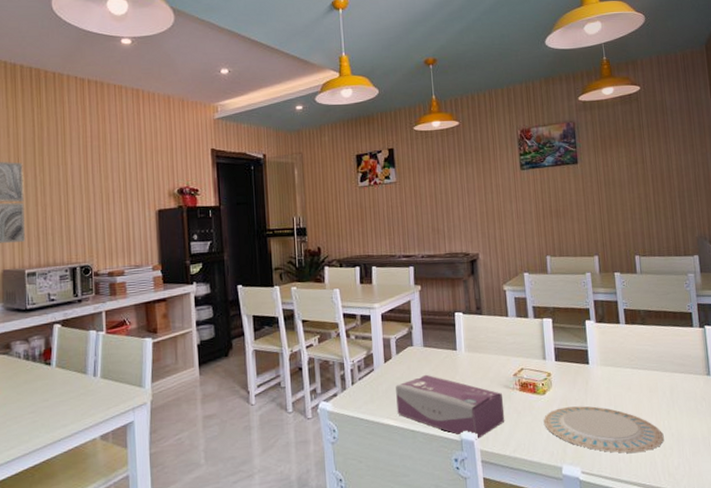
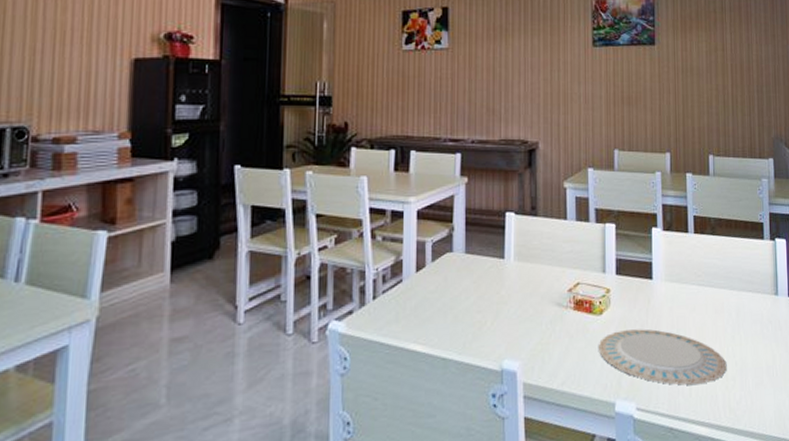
tissue box: present [396,374,505,440] -> none [427,287,555,371]

